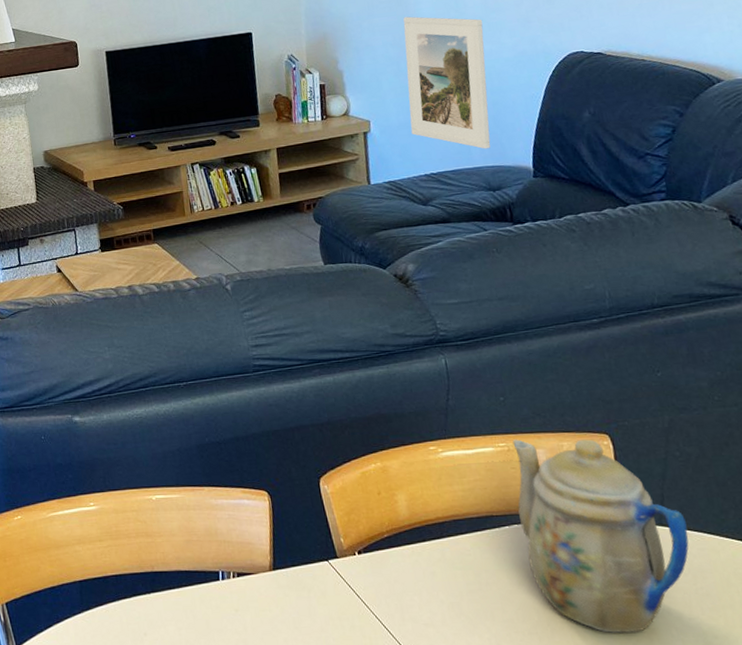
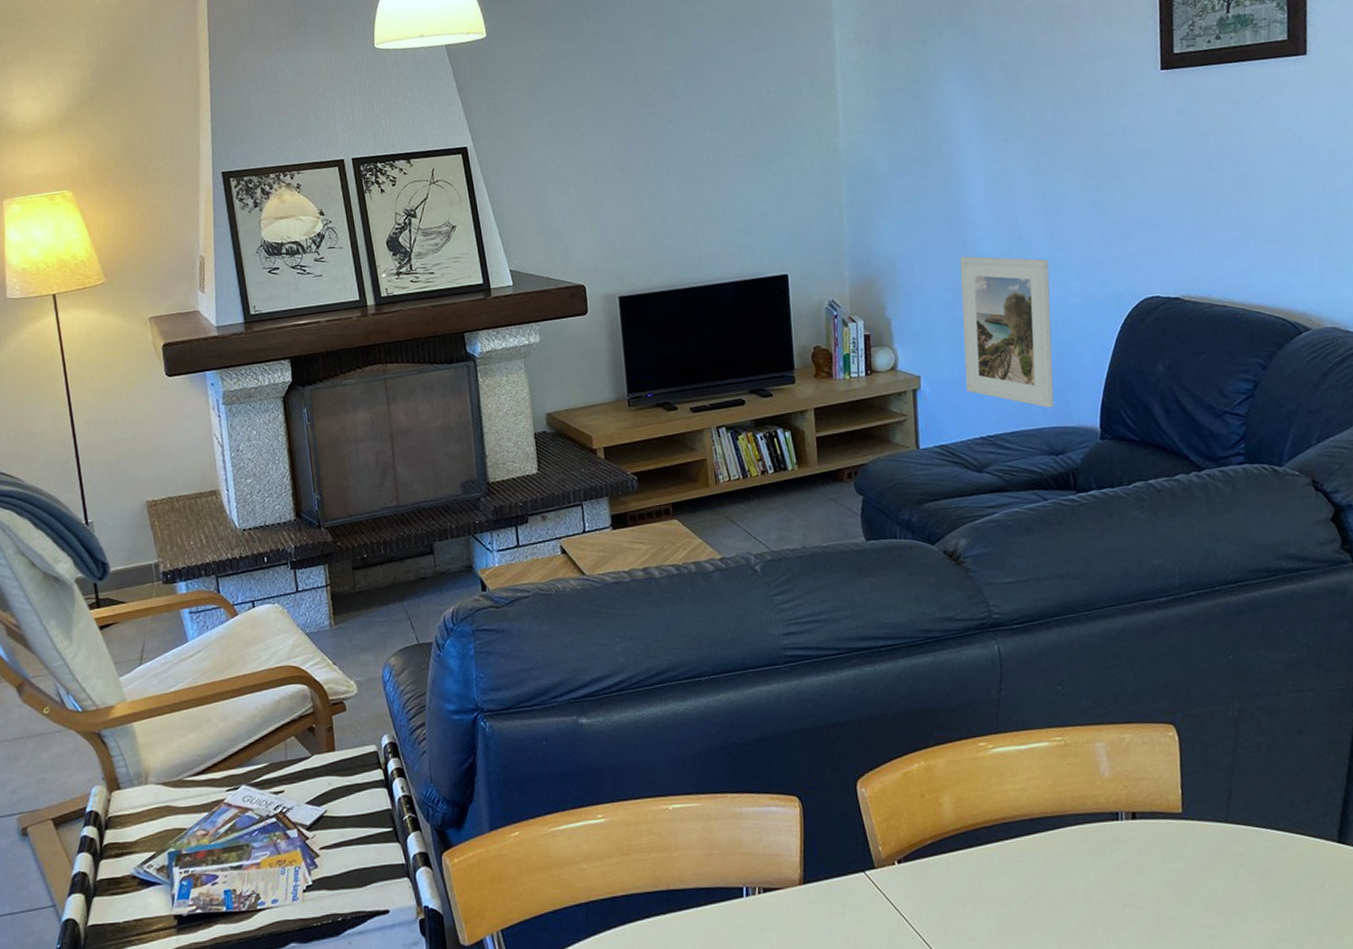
teapot: present [512,439,689,633] -> none [1070,730,1257,941]

